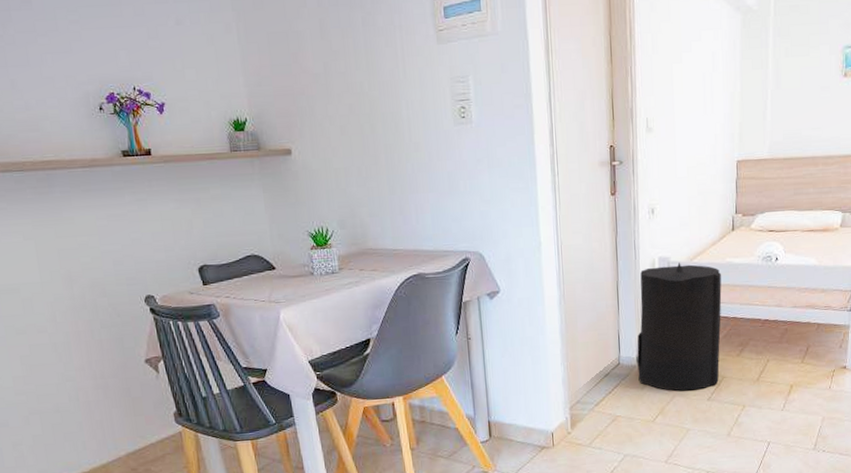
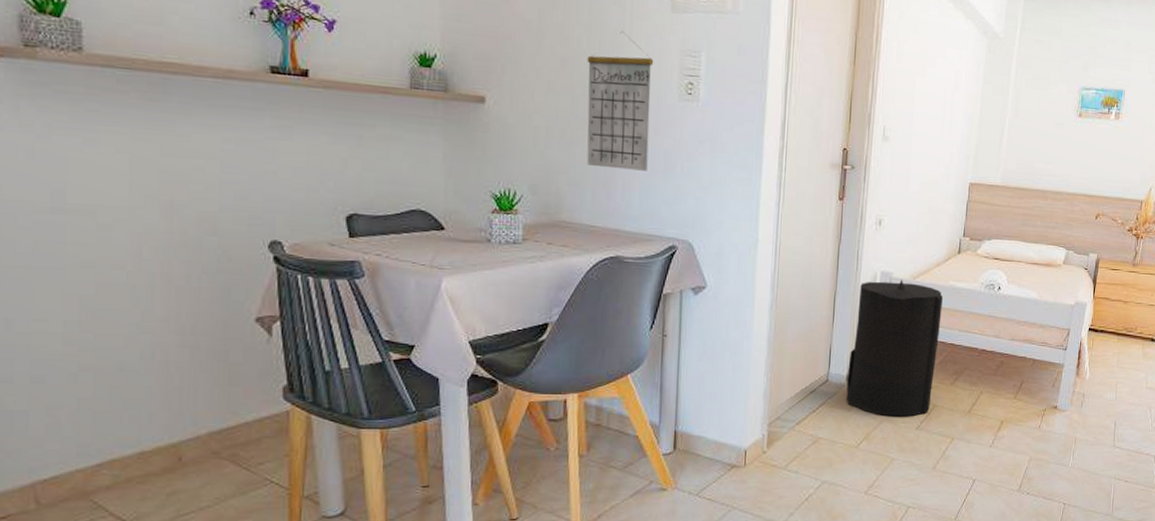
calendar: none [370,69,435,197] -> present [587,30,654,171]

